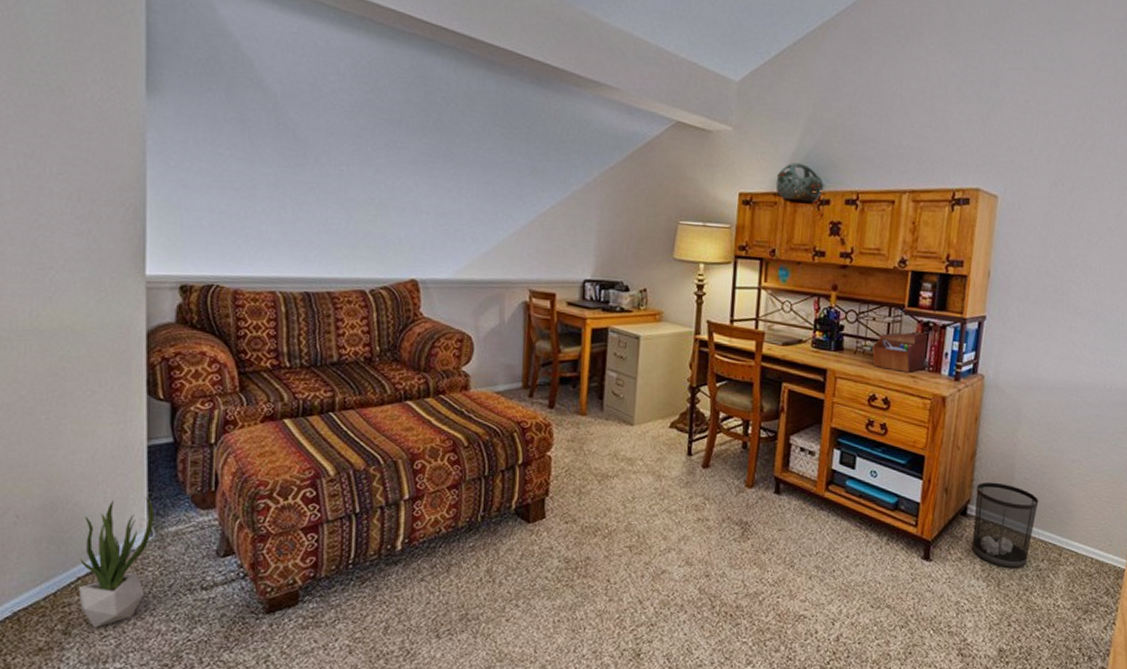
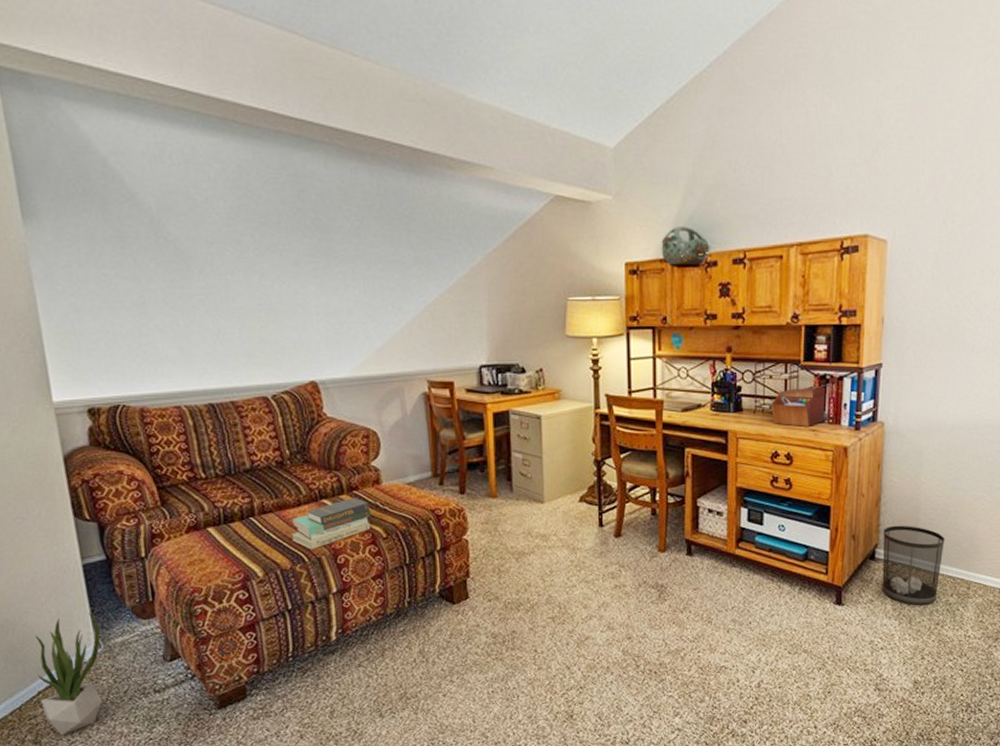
books: none [370,402,455,452] -> present [292,498,371,550]

